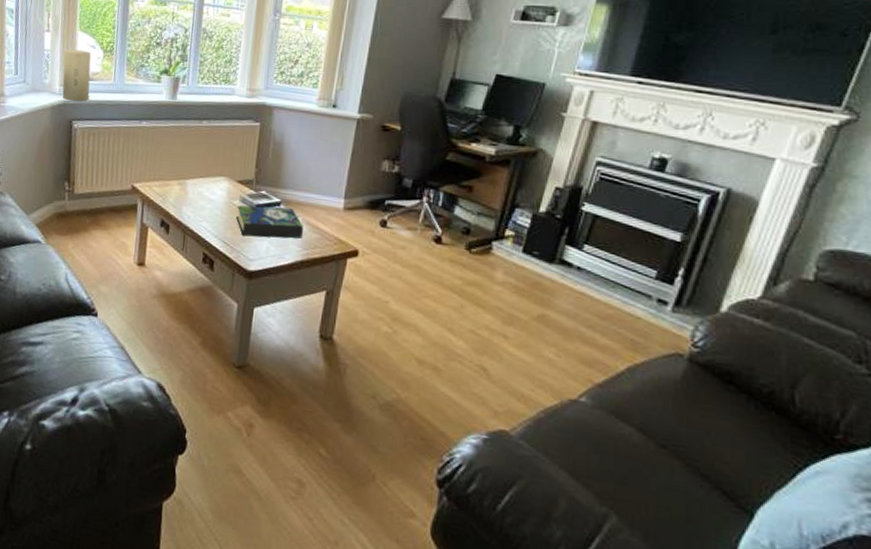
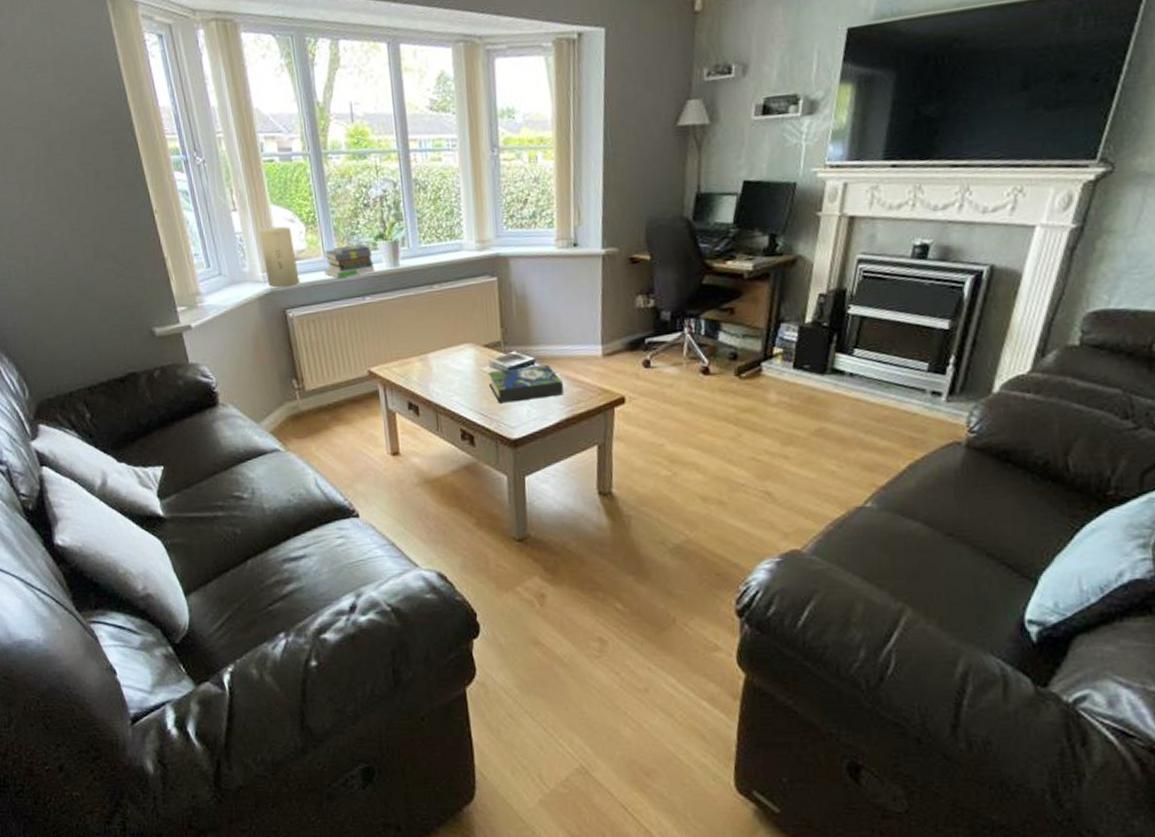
books: none [111,74,155,102] -> present [324,244,374,278]

